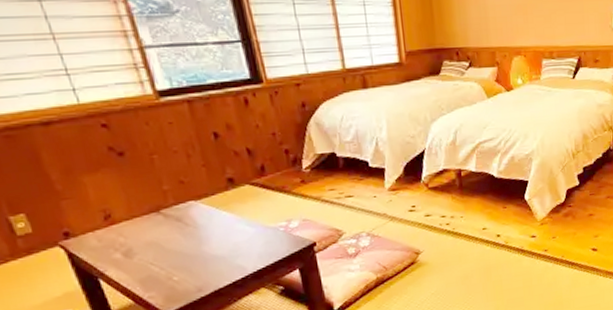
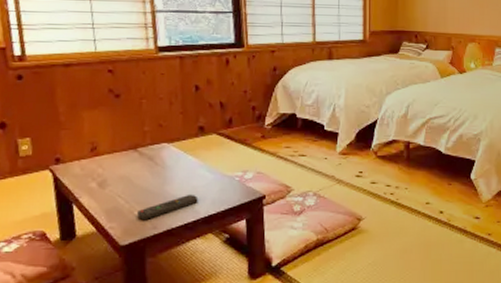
remote control: none [177,251,243,285] -> present [137,194,198,219]

